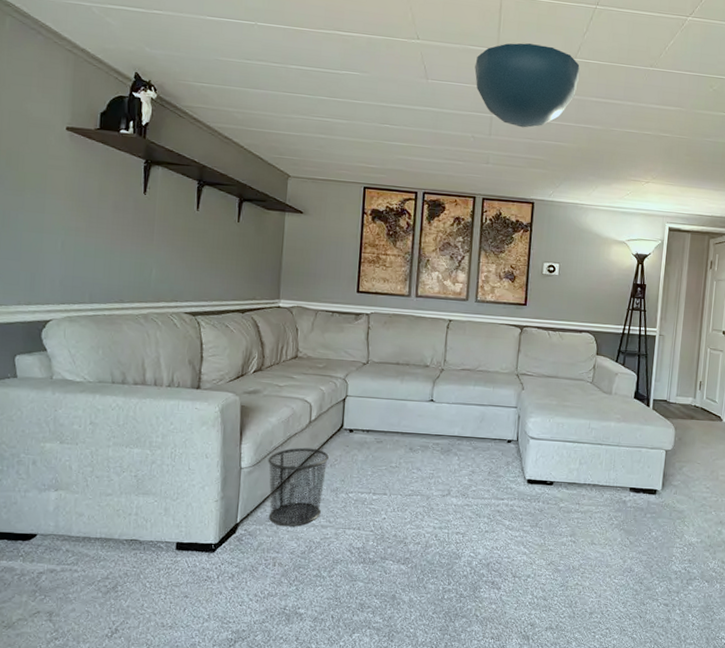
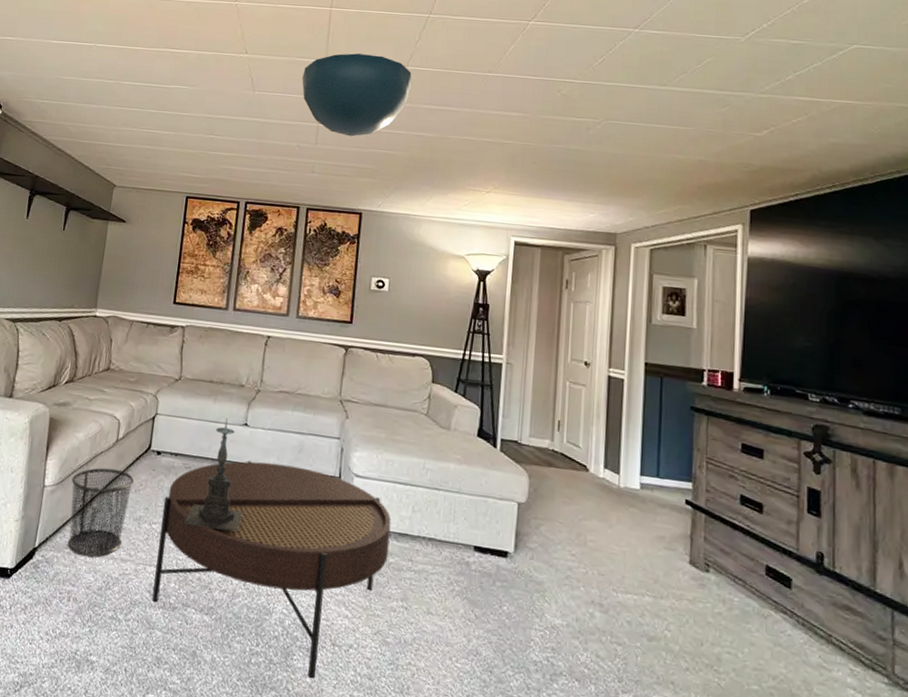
coffee table: none [353,432,562,605] -> present [152,461,392,679]
candle holder: none [380,395,433,493] -> present [185,418,244,531]

